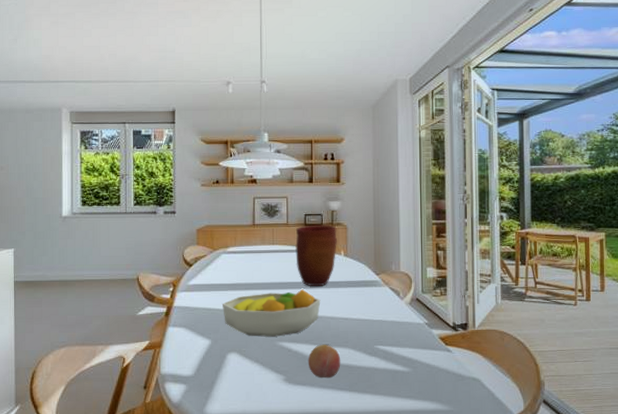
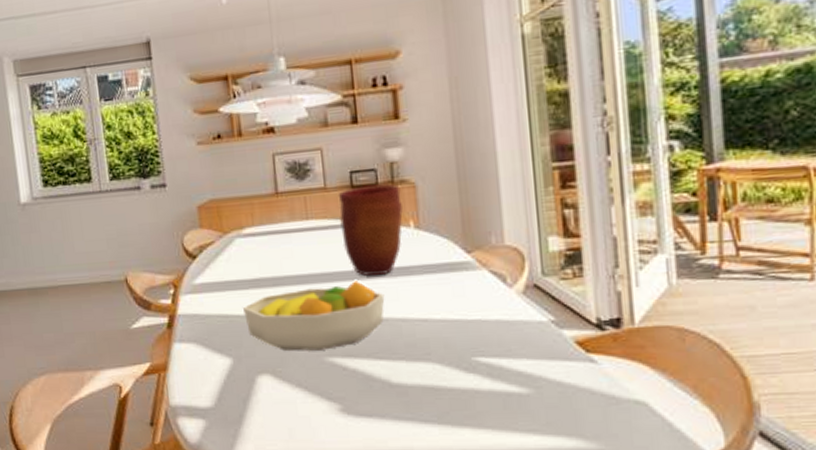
fruit: present [308,344,341,379] -> none [372,358,423,407]

